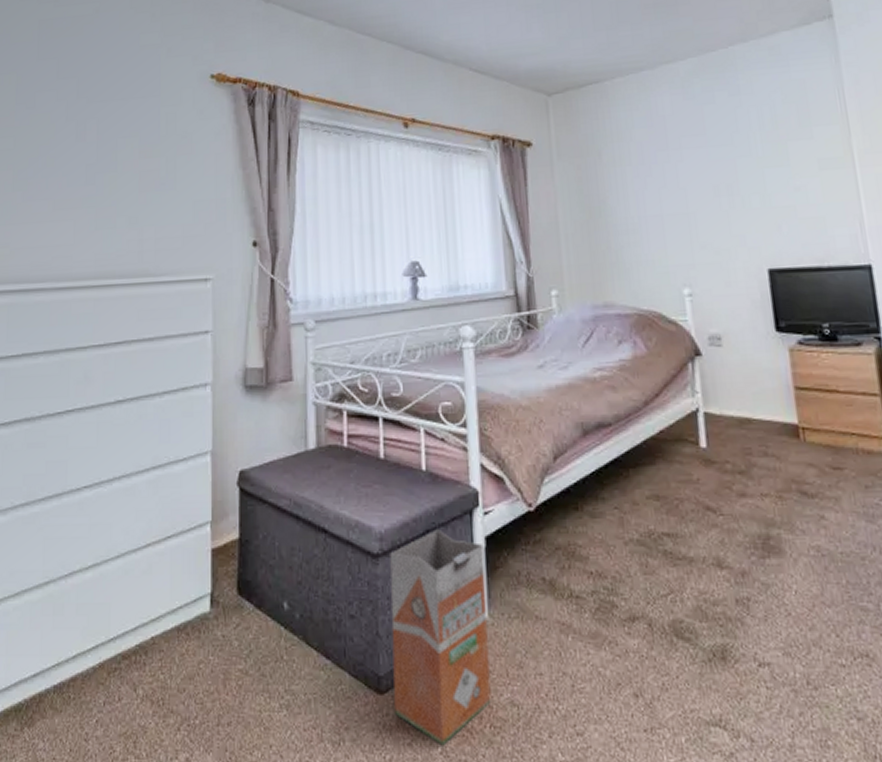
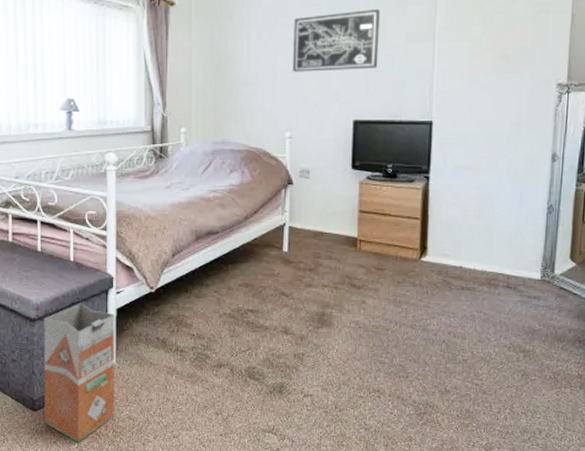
wall art: none [676,133,789,214] -> present [293,8,380,72]

